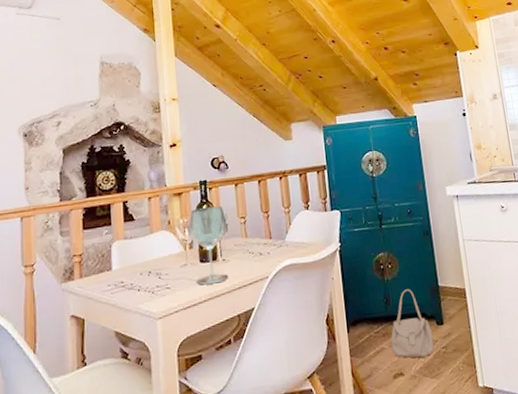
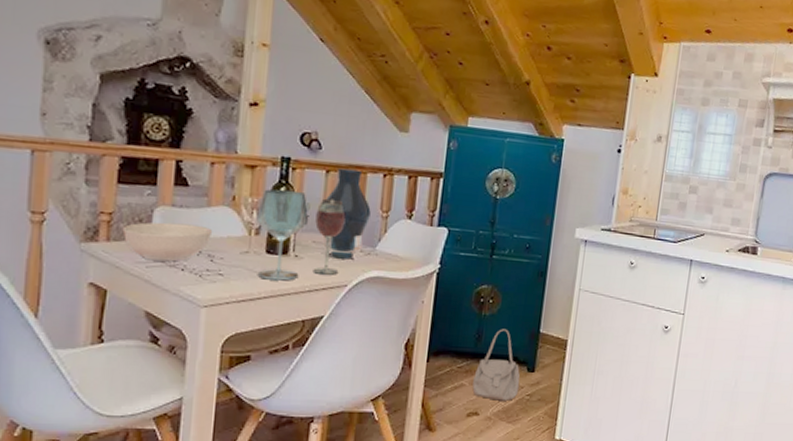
bowl: none [90,250,158,288] -> present [122,222,213,262]
wineglass: none [233,205,260,272] -> present [313,198,346,275]
vase: none [239,178,276,256] -> present [323,168,371,259]

